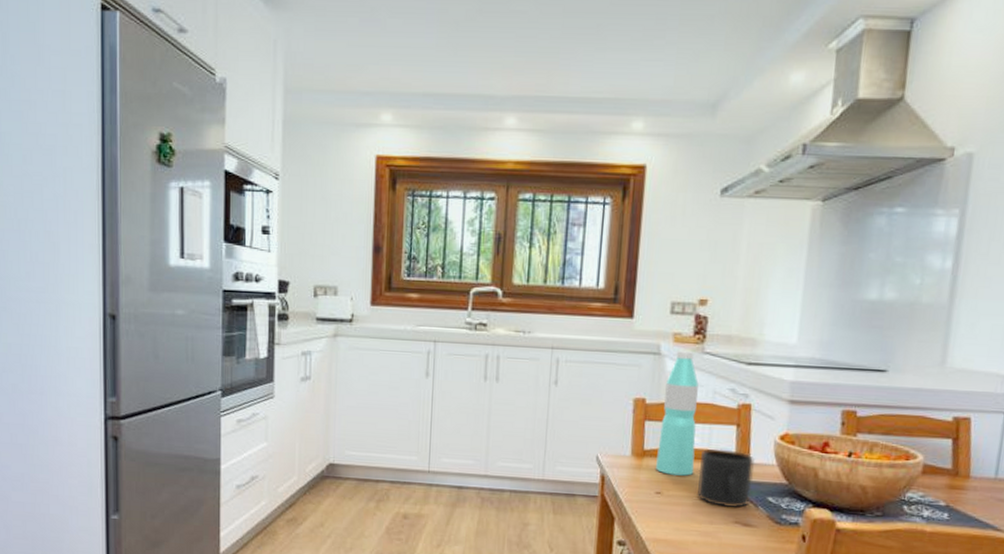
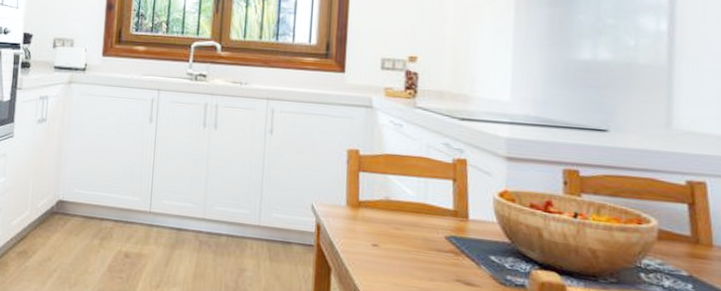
water bottle: present [656,351,699,476] -> none [372,105,412,229]
mug: present [696,448,754,509] -> none [414,202,473,266]

